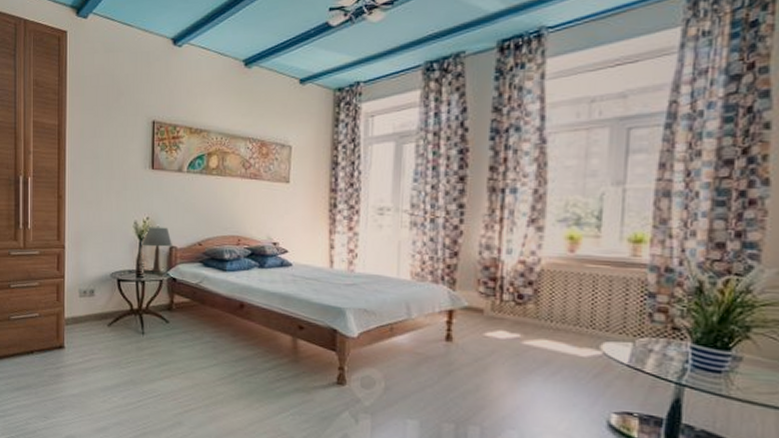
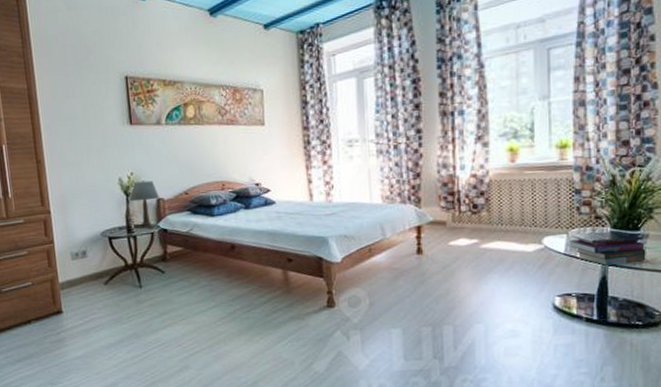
books: none [635,343,738,389] -> present [569,230,646,267]

